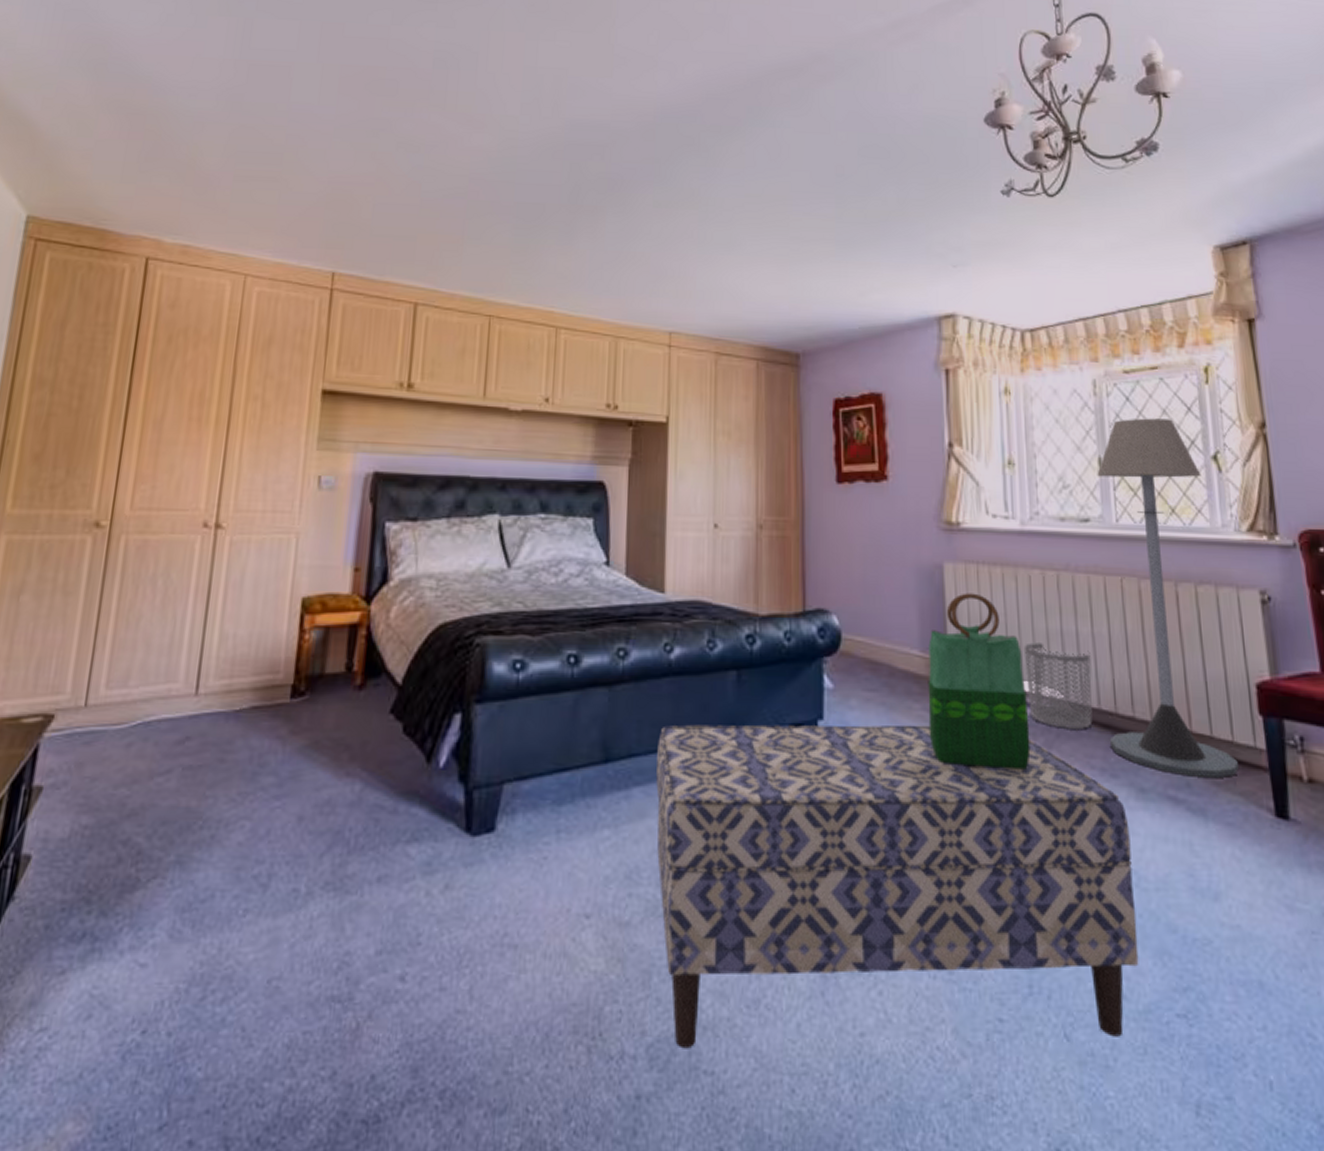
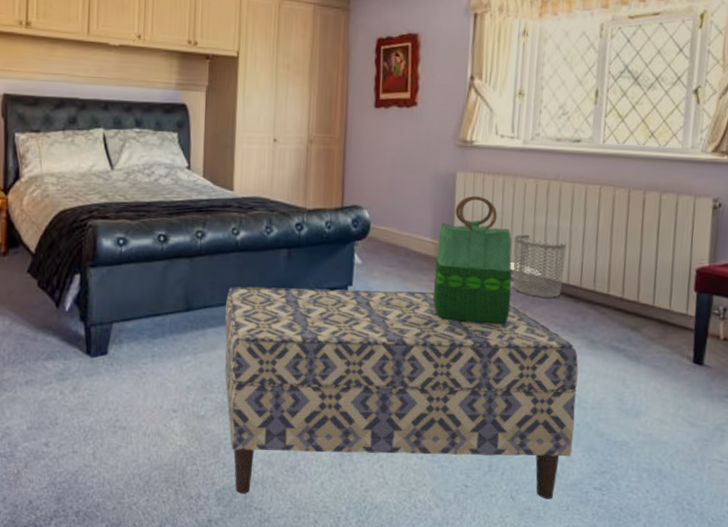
floor lamp: present [1097,418,1238,778] -> none [572,57,682,335]

